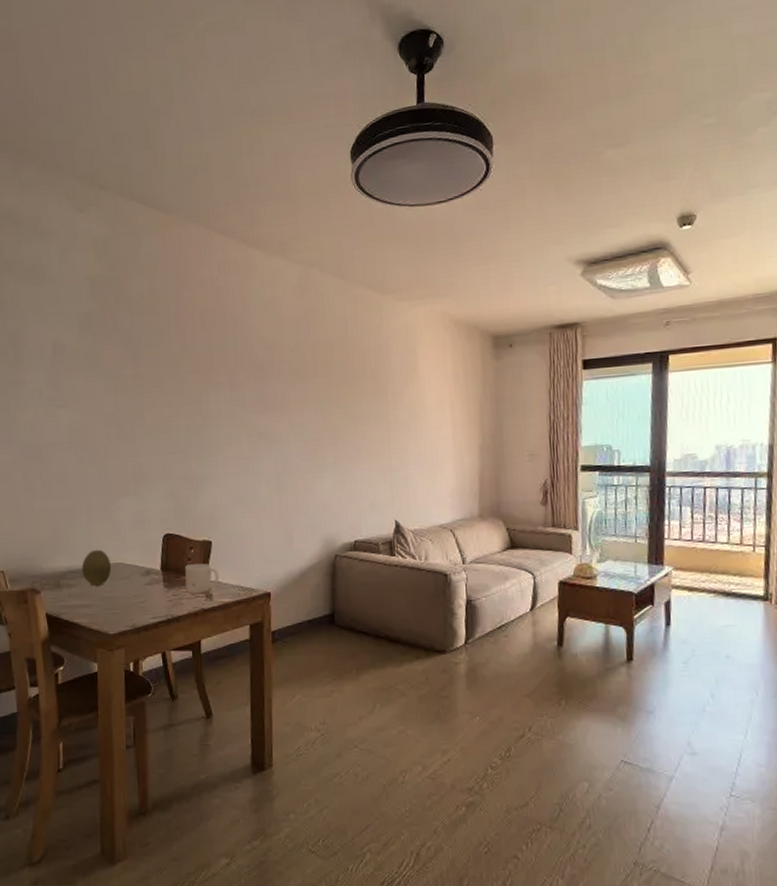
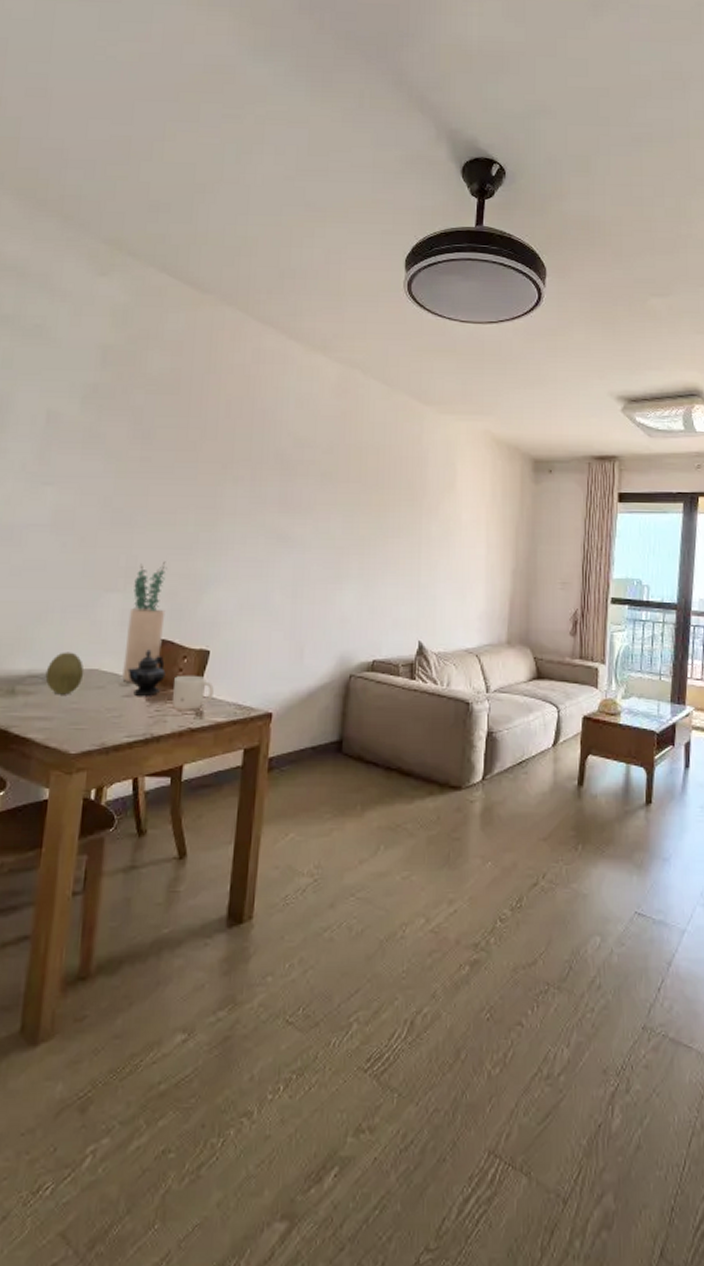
vase: none [141,465,172,573] -> present [122,561,167,683]
teapot: none [146,543,178,583] -> present [127,650,166,696]

